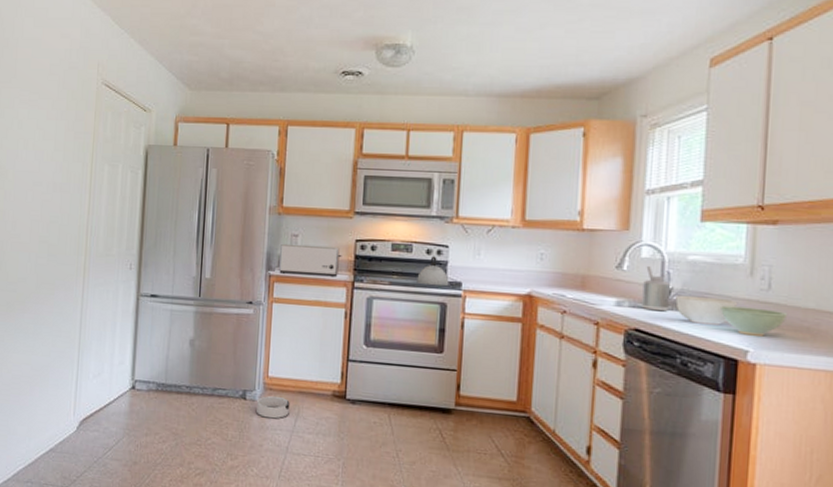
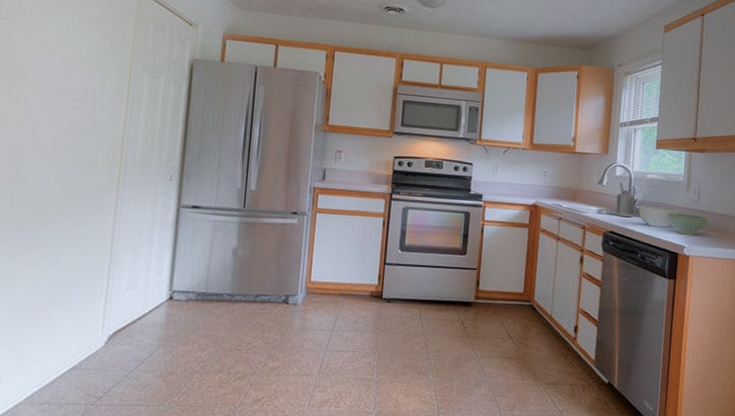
pet bowl: present [255,395,290,419] -> none [297,299,331,321]
toaster: present [279,243,342,277] -> none [323,158,382,190]
kettle: present [417,256,449,287] -> none [446,172,473,198]

